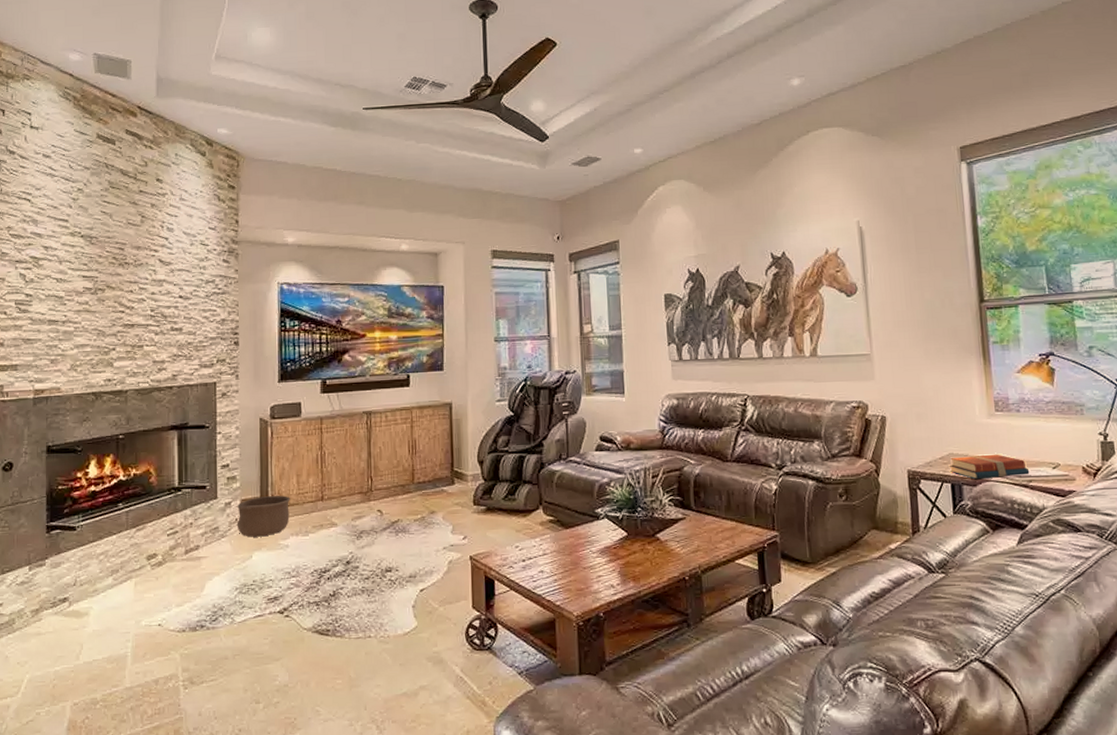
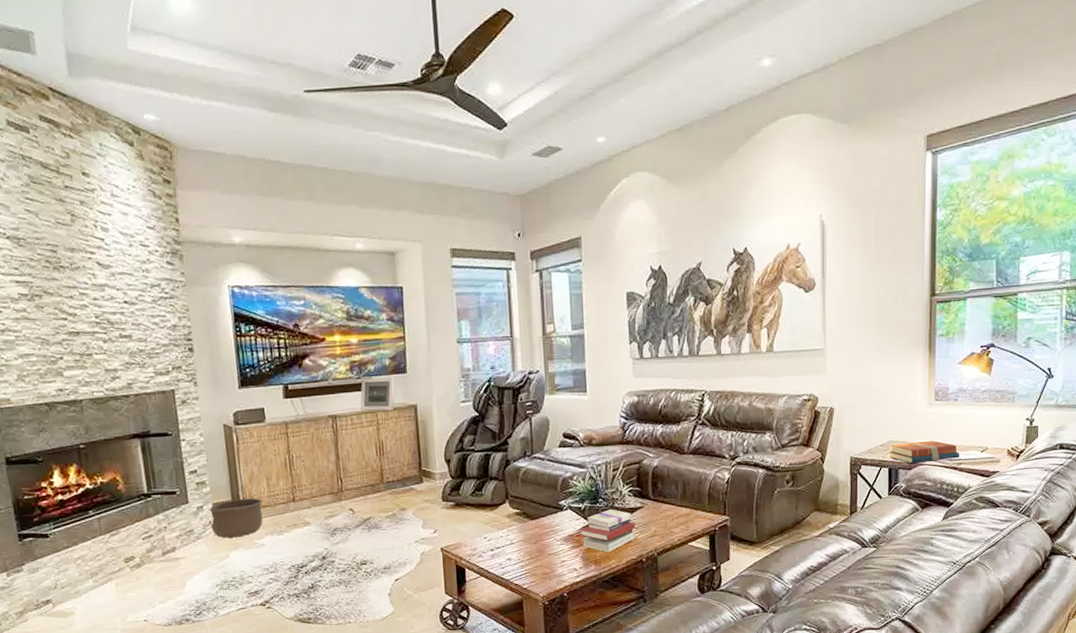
picture frame: none [395,373,431,409] -> present [360,376,395,411]
books: none [617,519,677,568] -> present [580,509,636,552]

